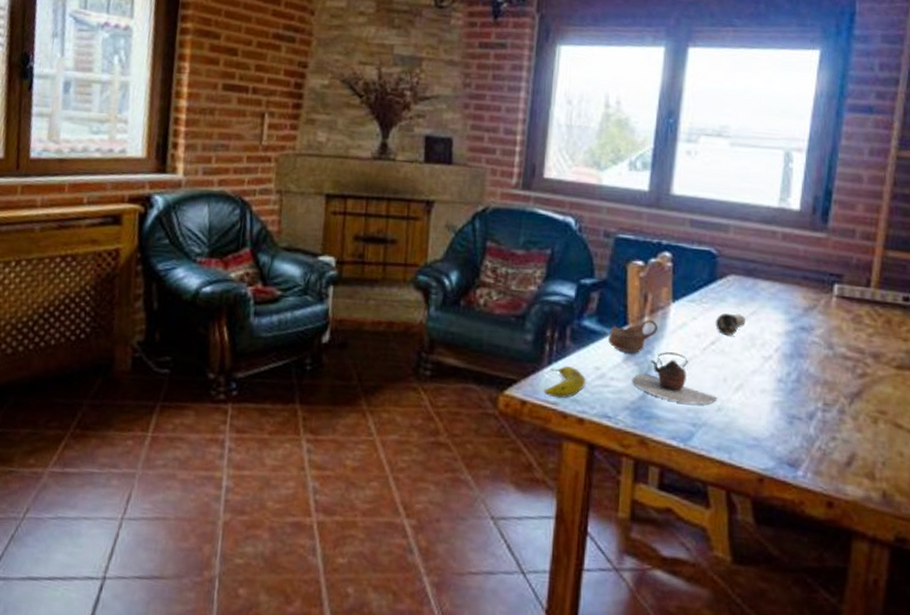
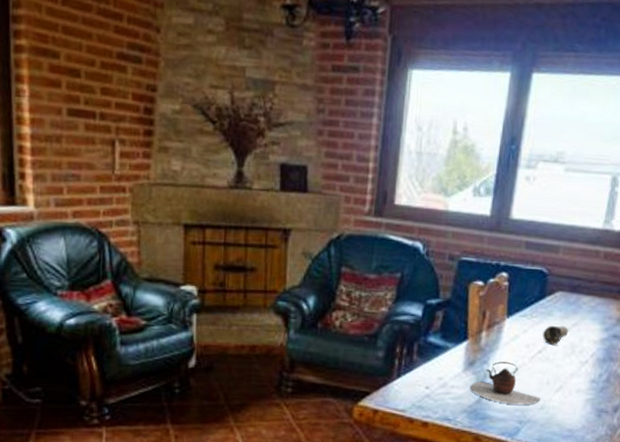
fruit: present [543,365,585,399] -> none [393,377,430,406]
cup: present [608,319,658,354] -> none [450,333,494,364]

